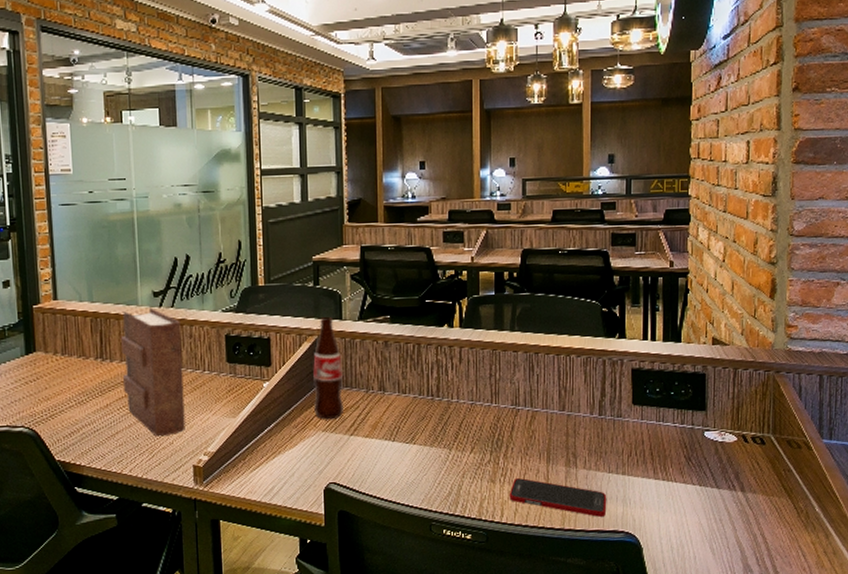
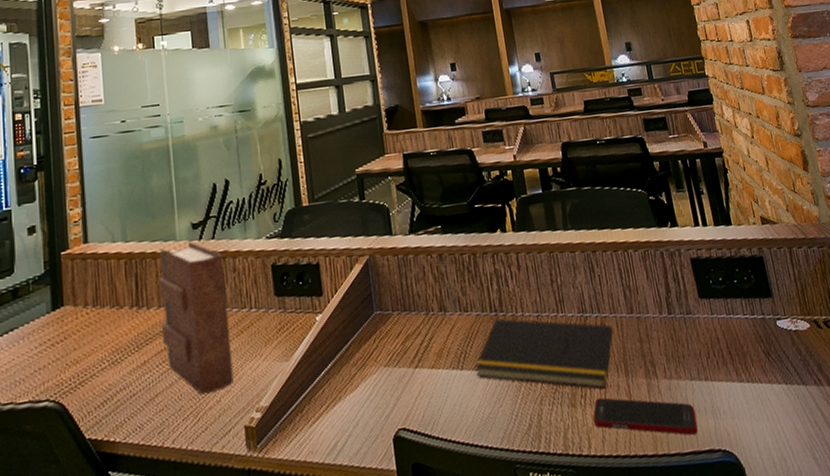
bottle: present [313,317,343,420] -> none [367,233,405,352]
notepad: none [406,402,542,470] -> present [475,318,614,388]

